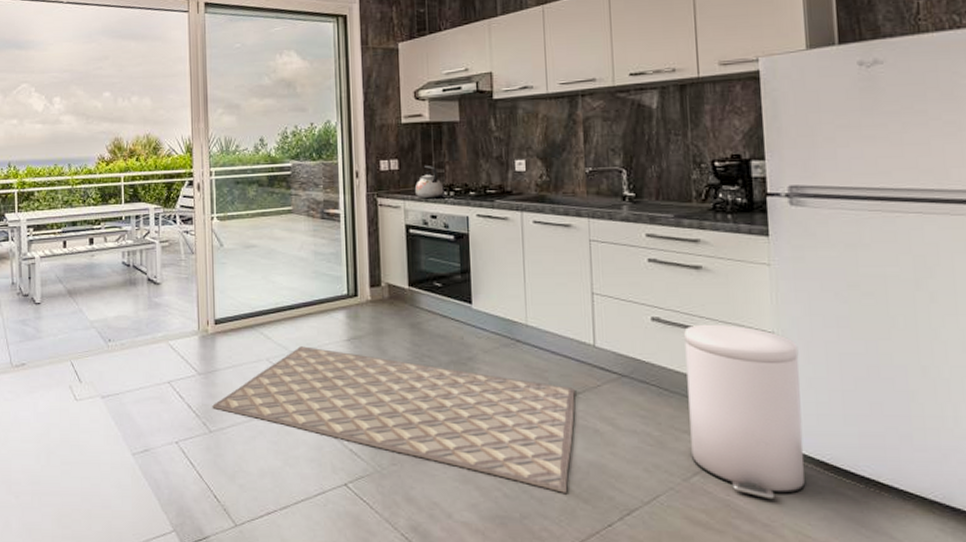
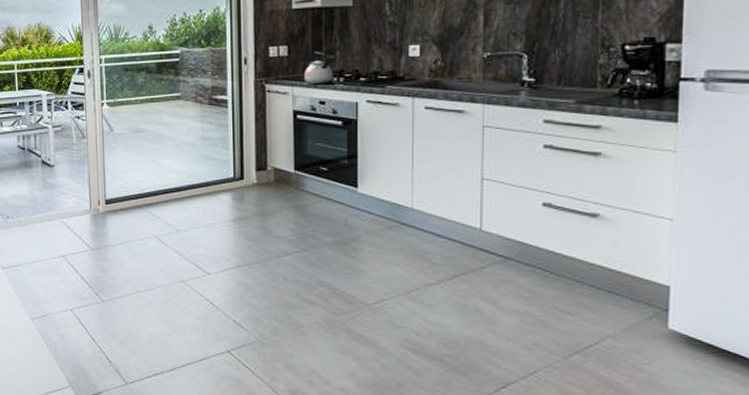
rug: present [212,346,575,493] -> none [104,226,458,366]
pedal bin: present [684,324,806,500] -> none [572,210,698,379]

